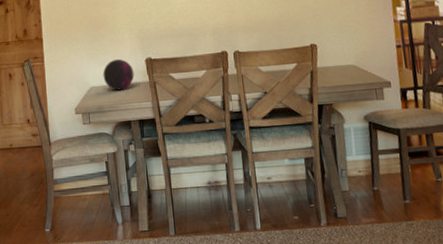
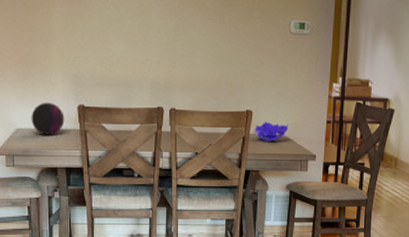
decorative bowl: none [320,53,357,74] -> present [253,121,289,142]

